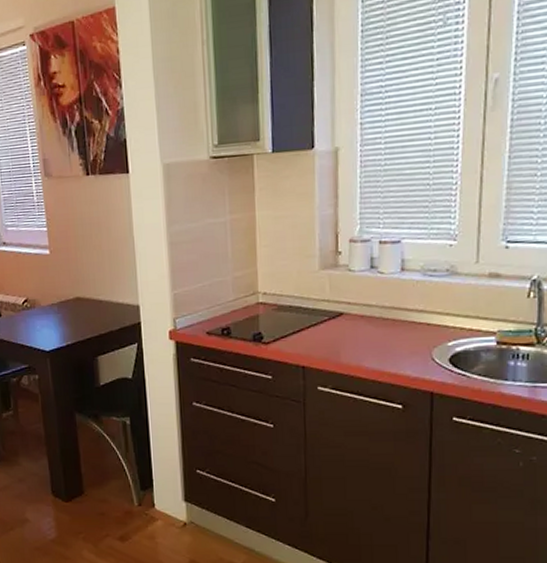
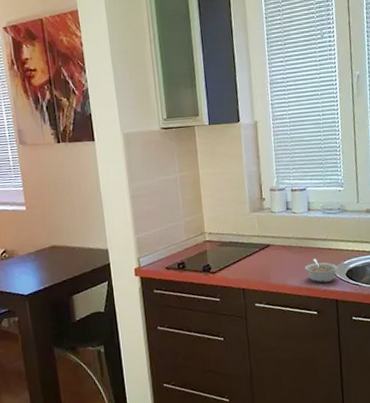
legume: none [390,335,439,369] -> present [305,258,339,283]

